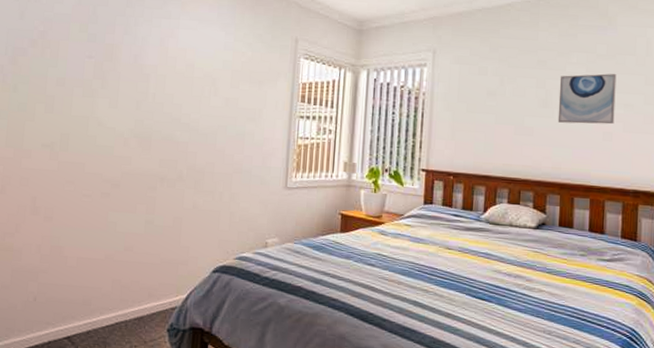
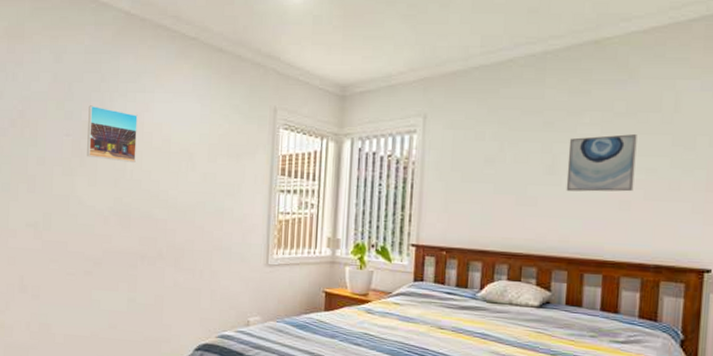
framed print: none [109,29,162,86] -> present [87,105,138,162]

